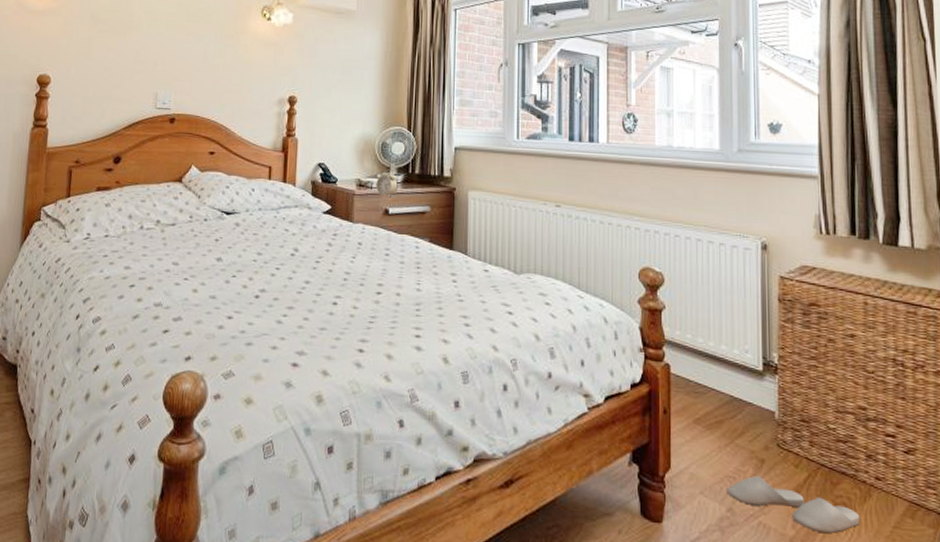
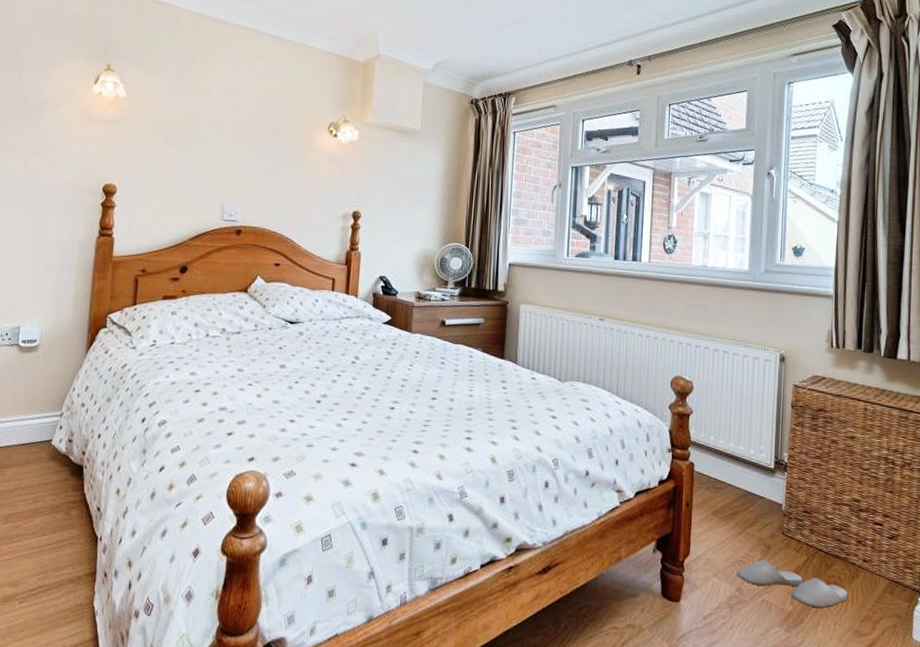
alarm clock: present [376,169,398,197] -> none [434,283,455,309]

